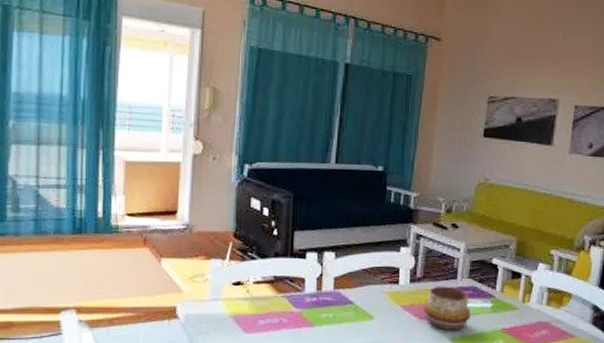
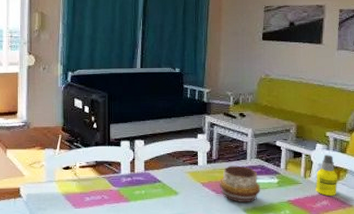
bottle: none [534,276,561,324] -> present [316,155,338,196]

